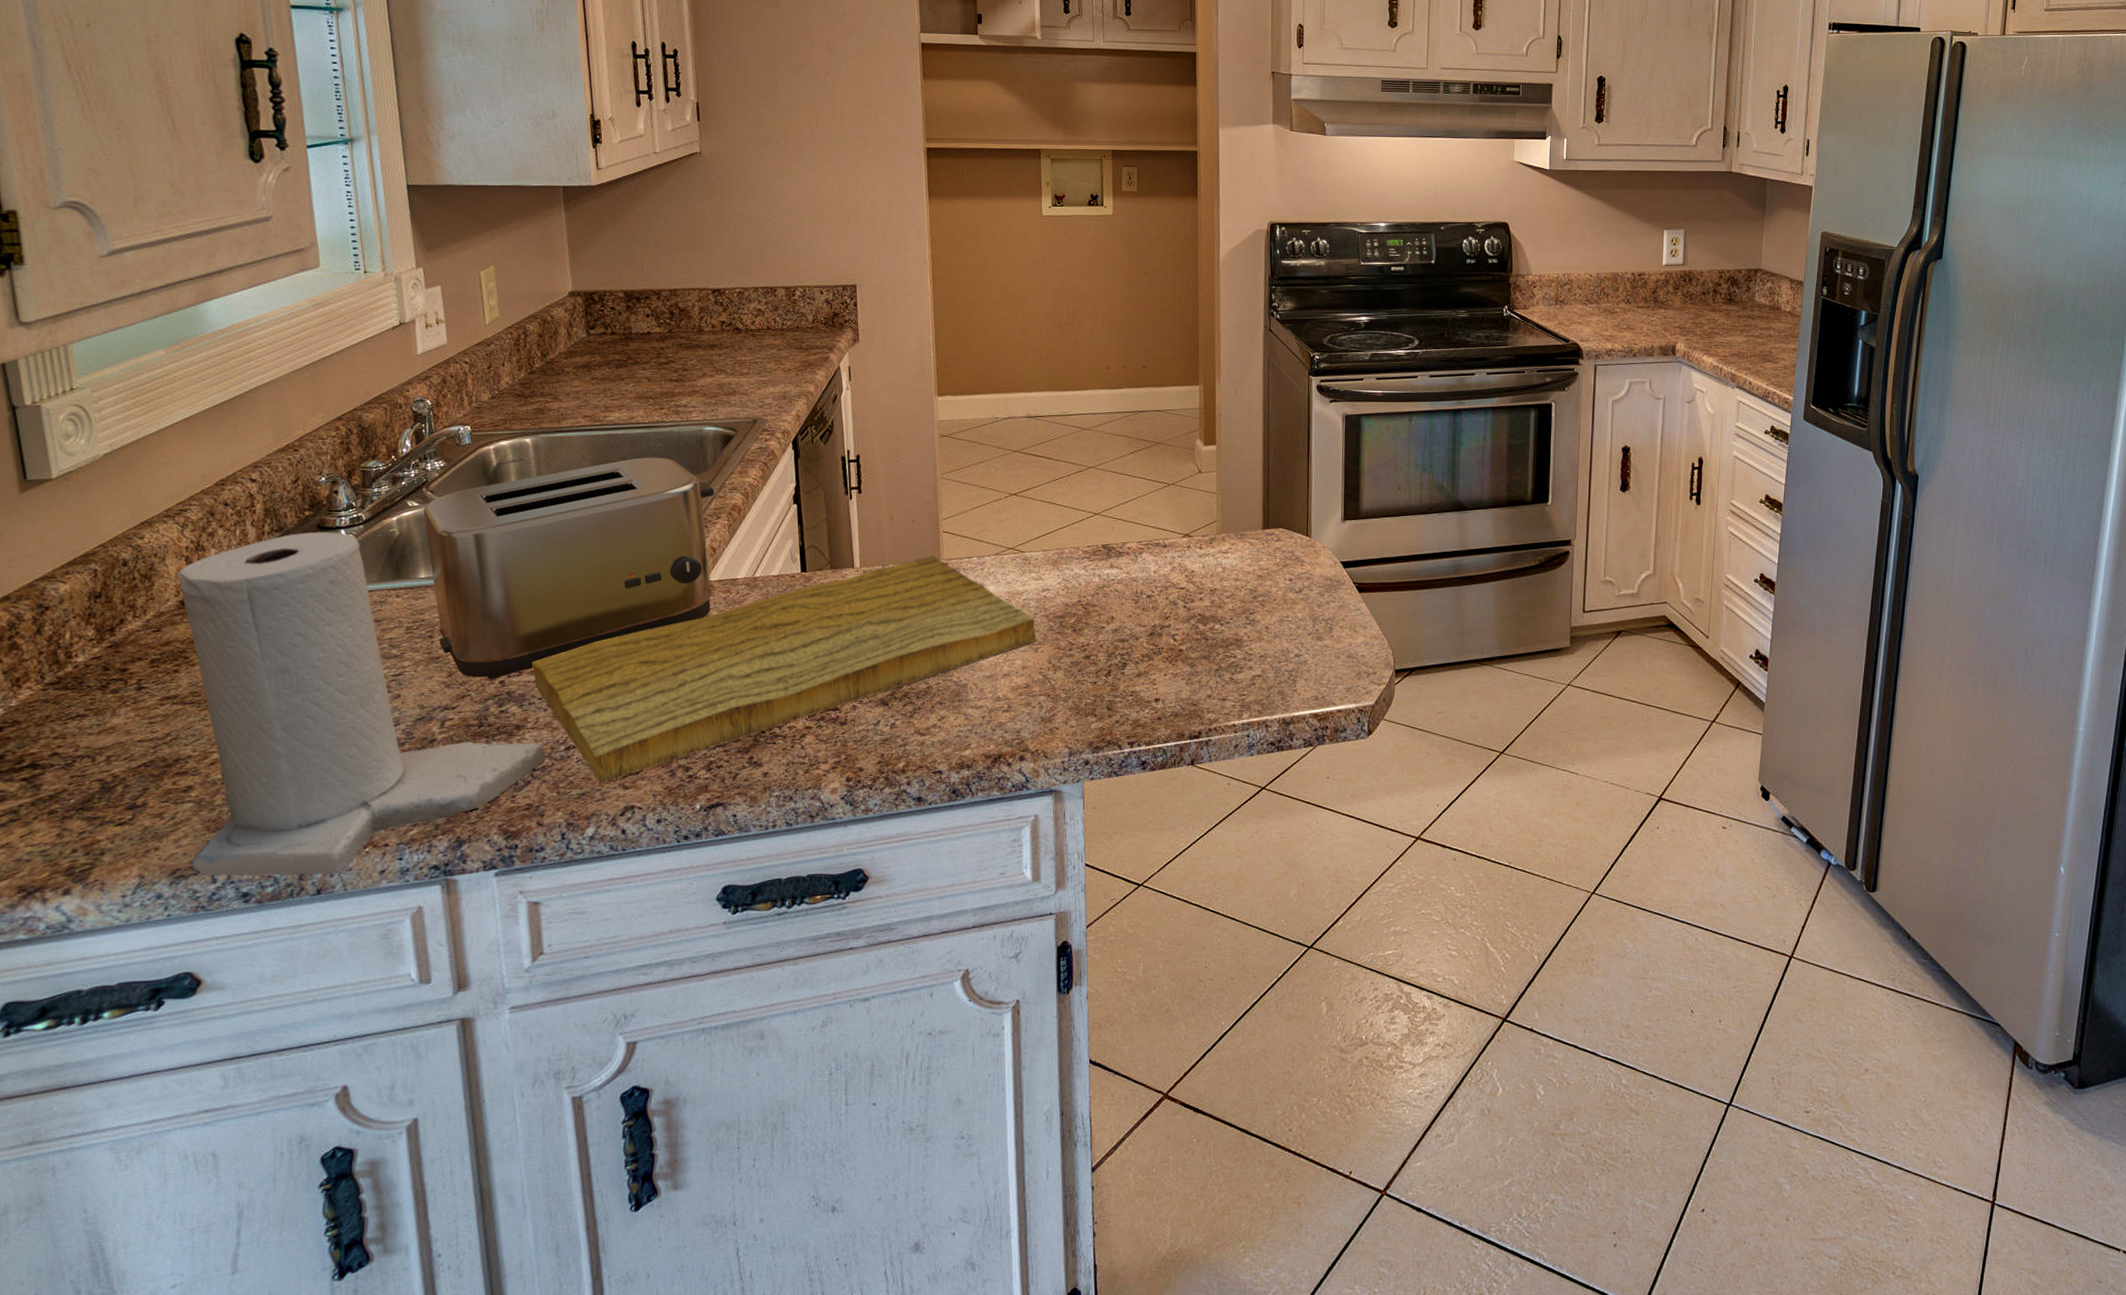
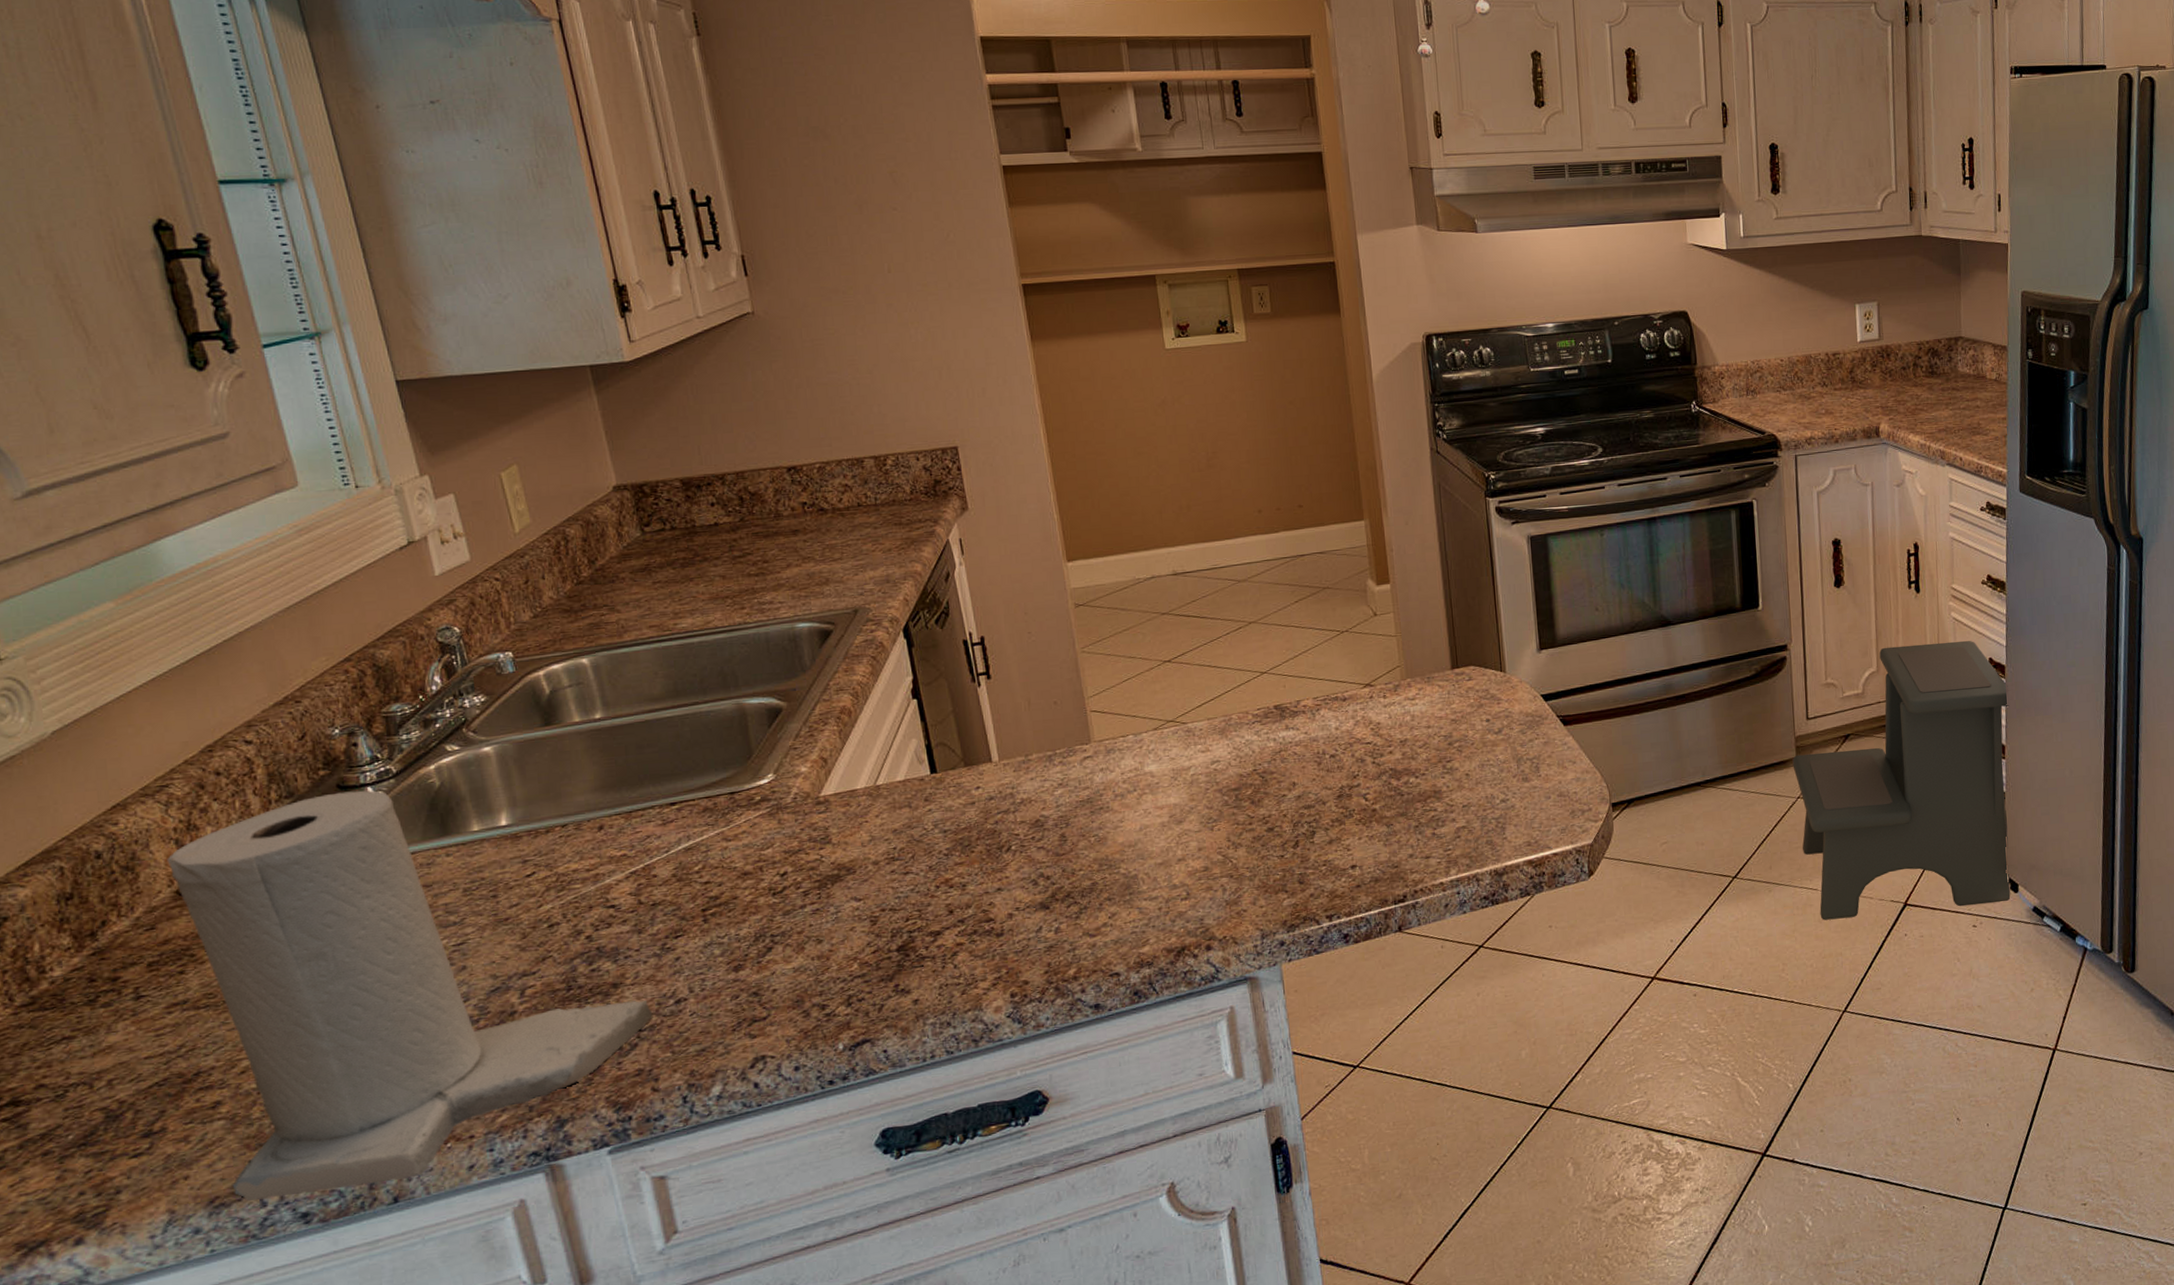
toaster: present [423,457,715,680] -> none [466,663,829,937]
cutting board: present [531,555,1036,784] -> none [622,738,1210,1036]
step stool: none [1566,552,1776,808] -> present [1792,641,2011,920]

